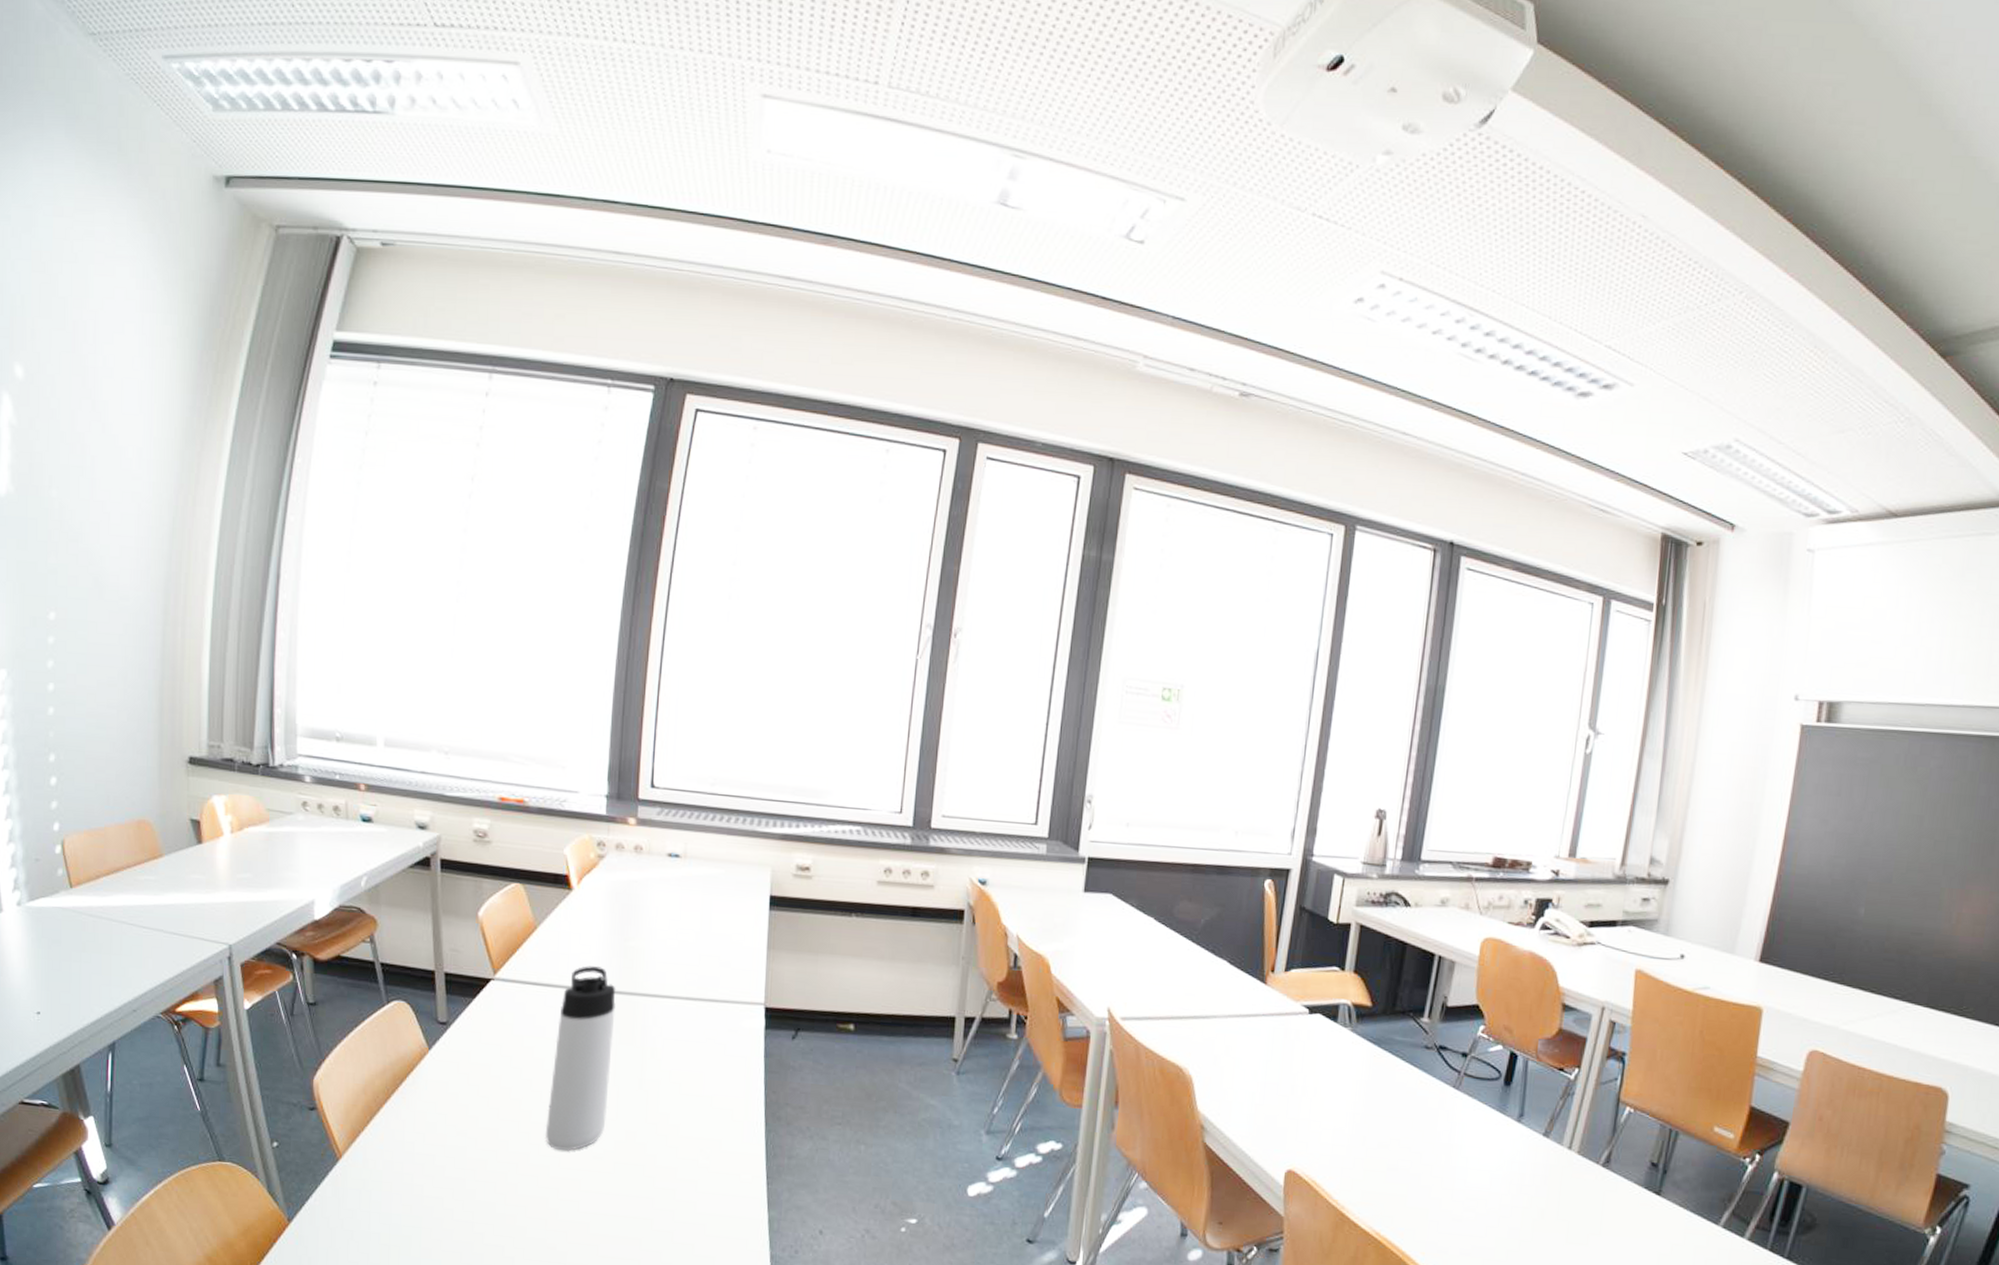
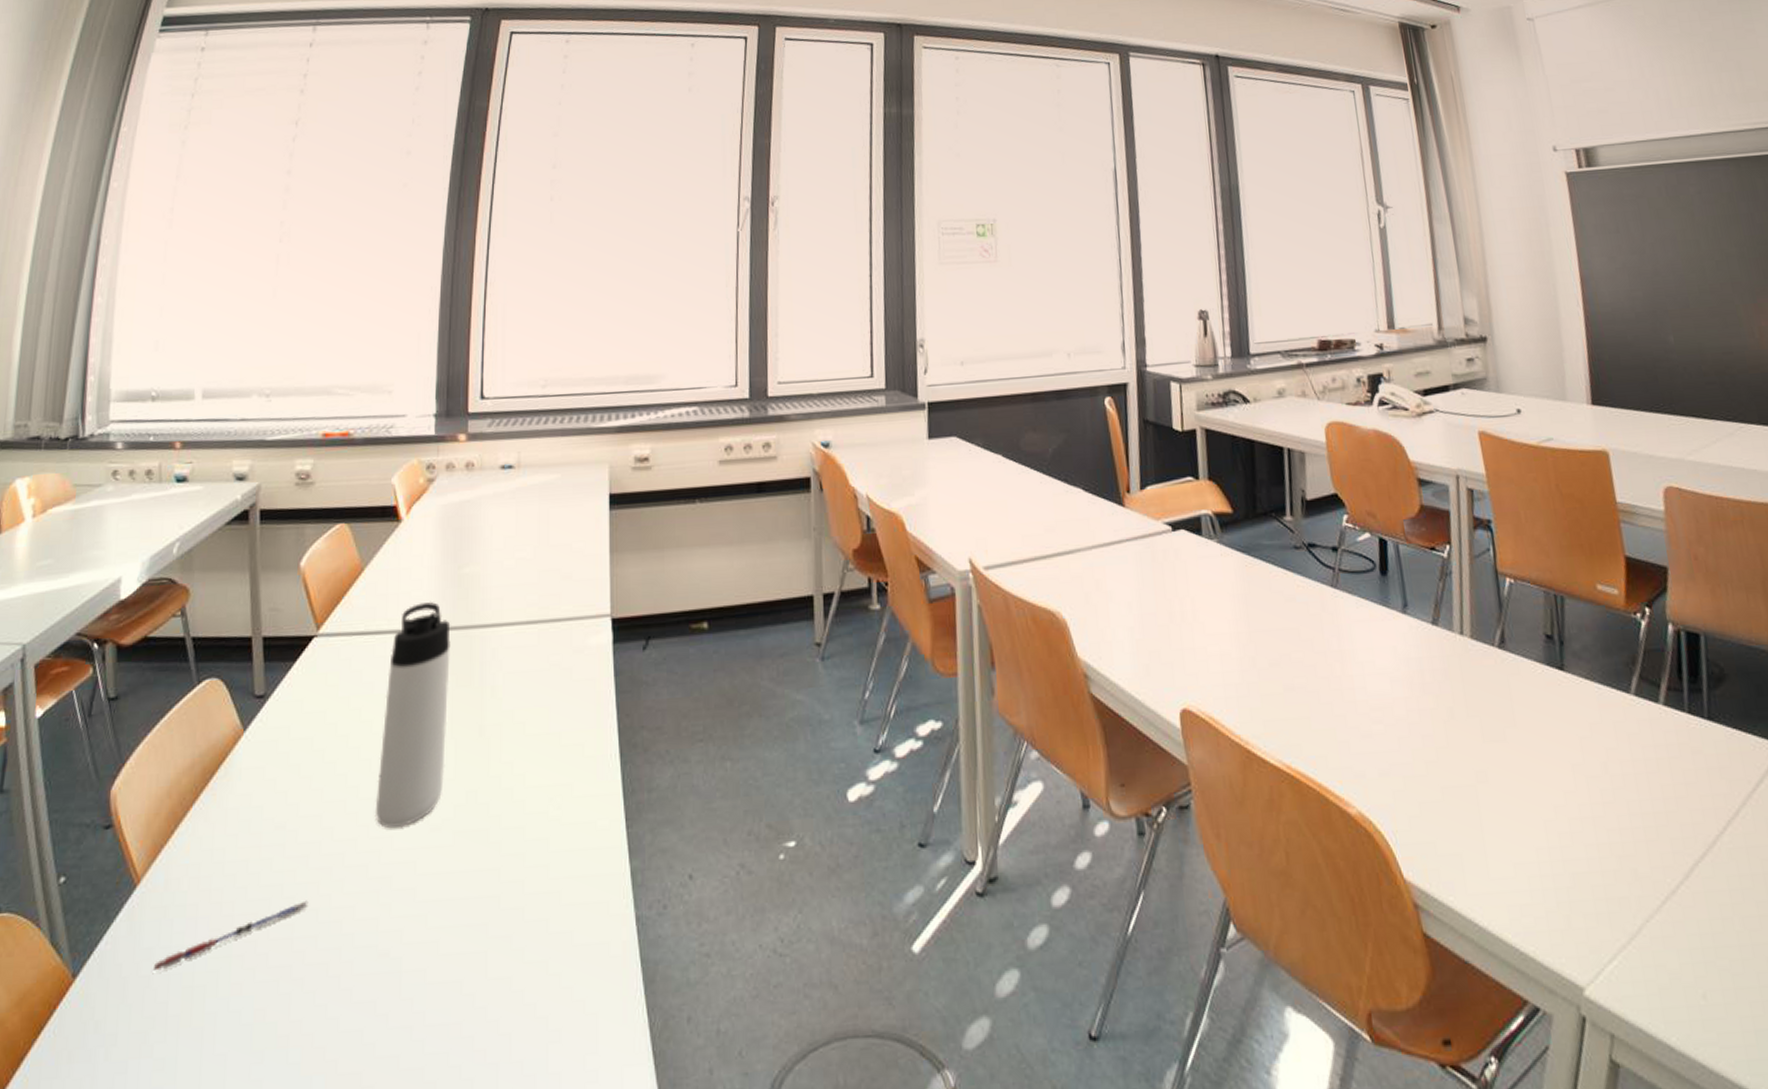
pen: none [356,1195,487,1229] -> present [154,900,309,973]

